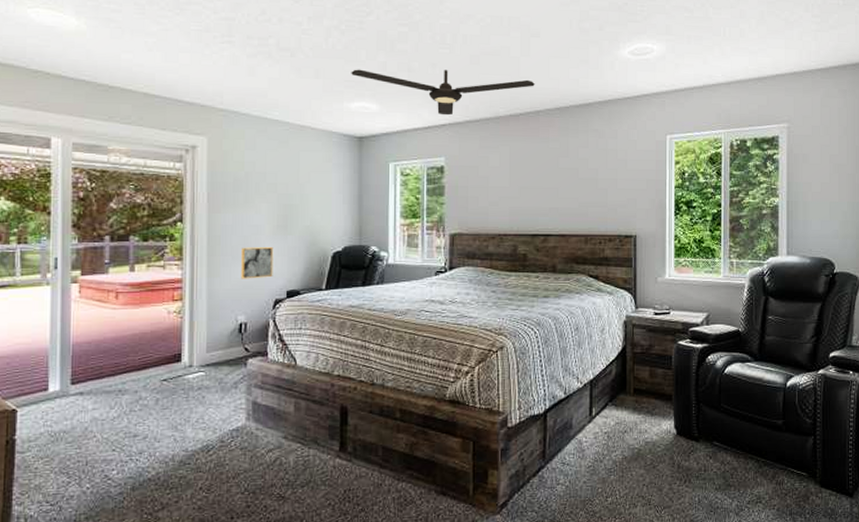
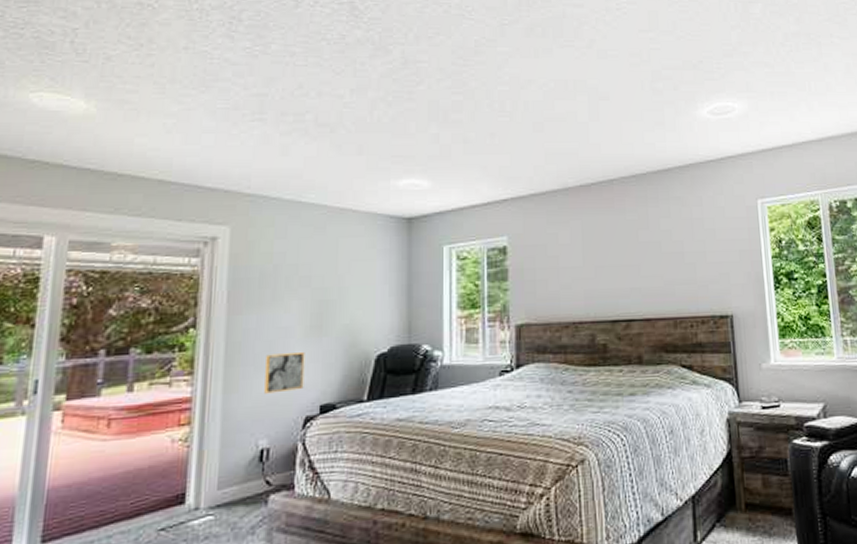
ceiling fan: present [351,69,535,116] -> none [399,139,607,189]

